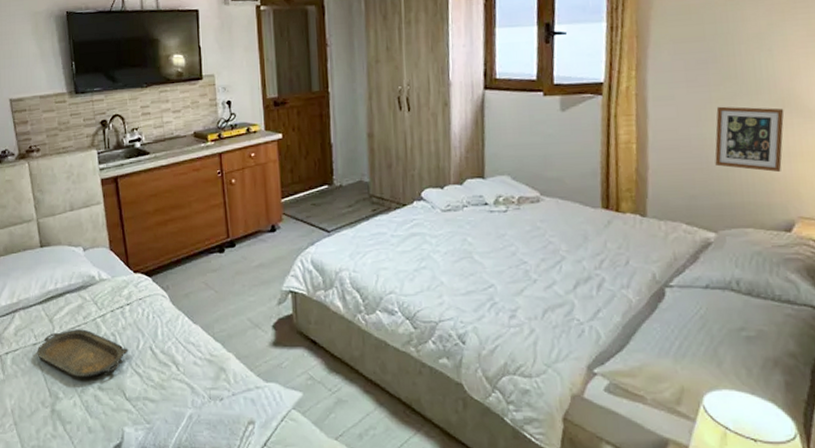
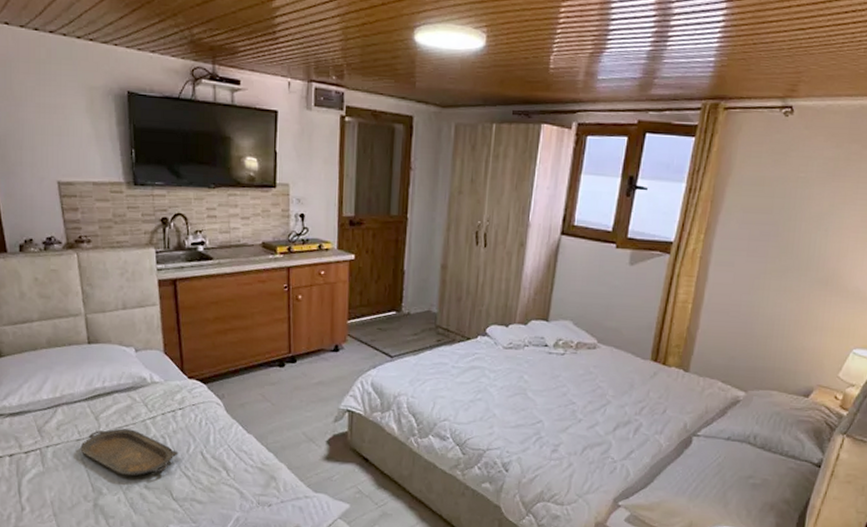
picture frame: present [715,106,784,173] -> none [757,277,827,344]

